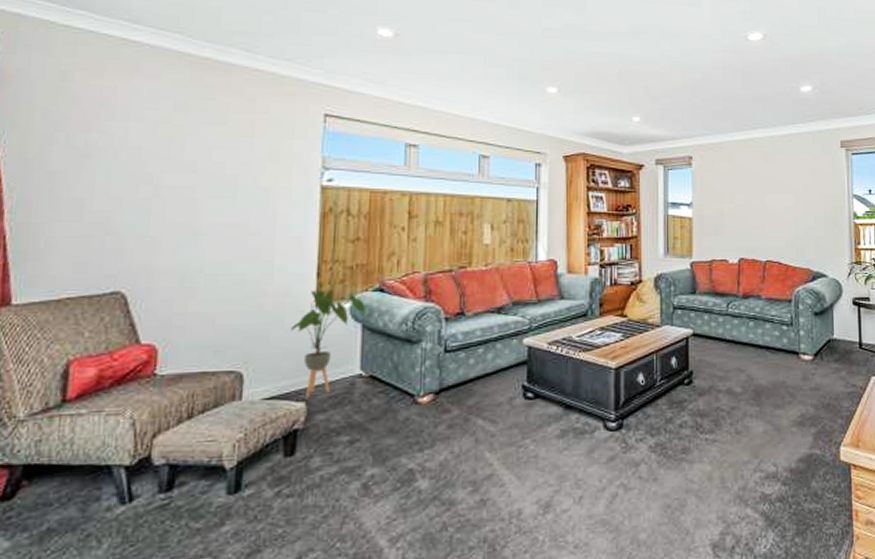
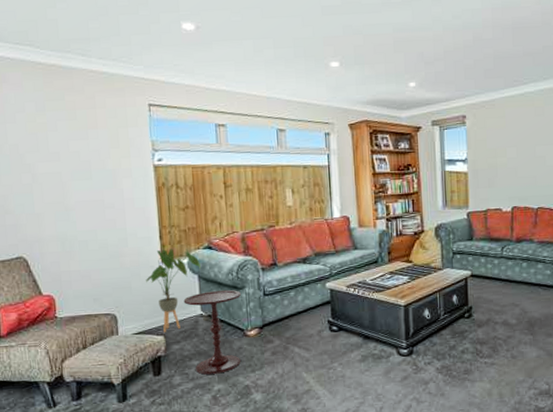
side table: none [338,343,416,455] -> present [183,289,242,375]

